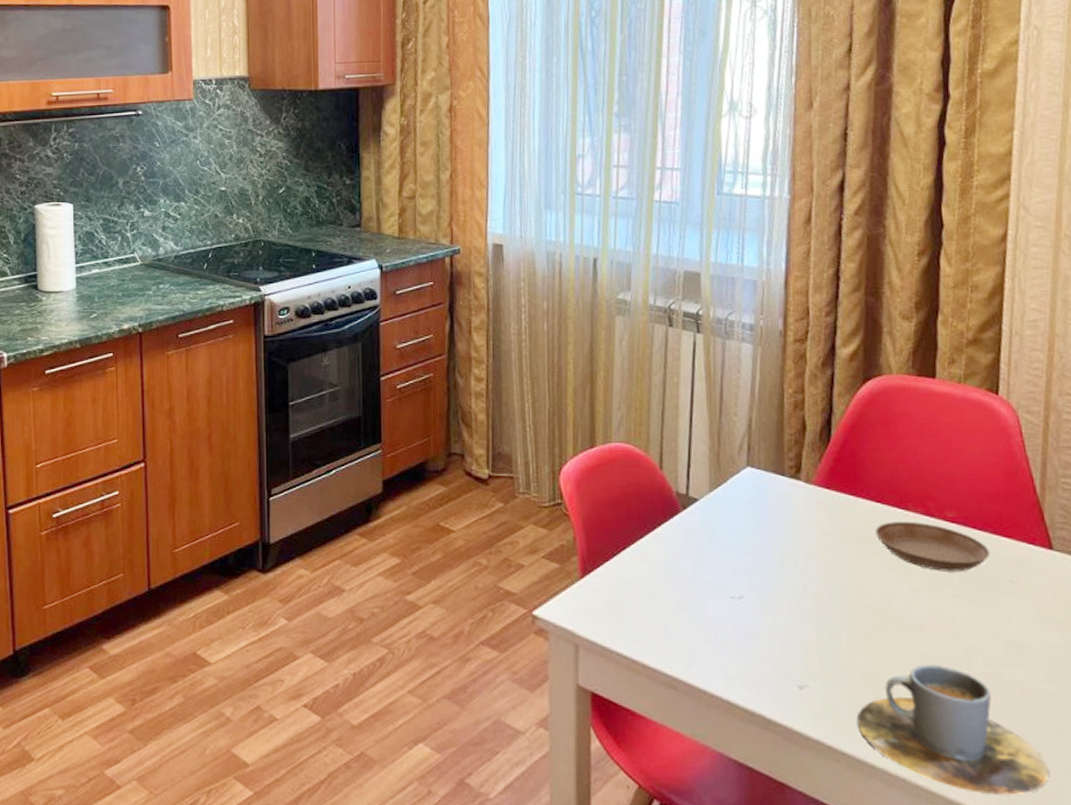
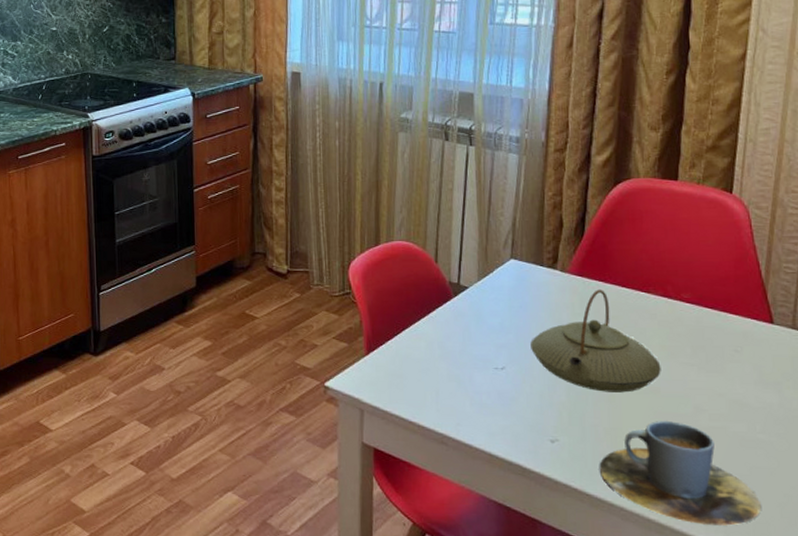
teapot: none [772,505,925,630] -> present [530,290,661,393]
saucer: present [874,522,990,572] -> none [620,303,719,344]

